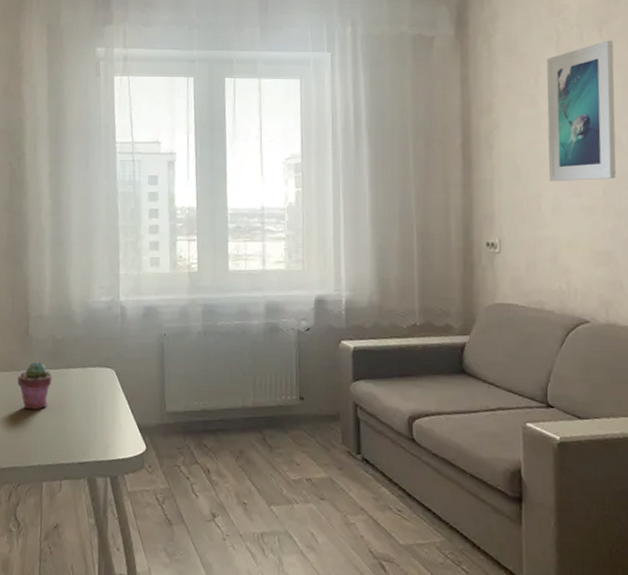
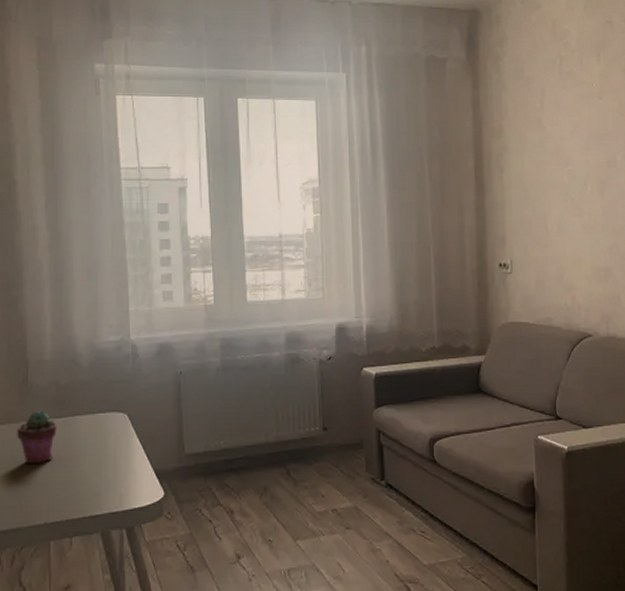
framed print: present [546,40,616,182] -> none [551,65,613,203]

